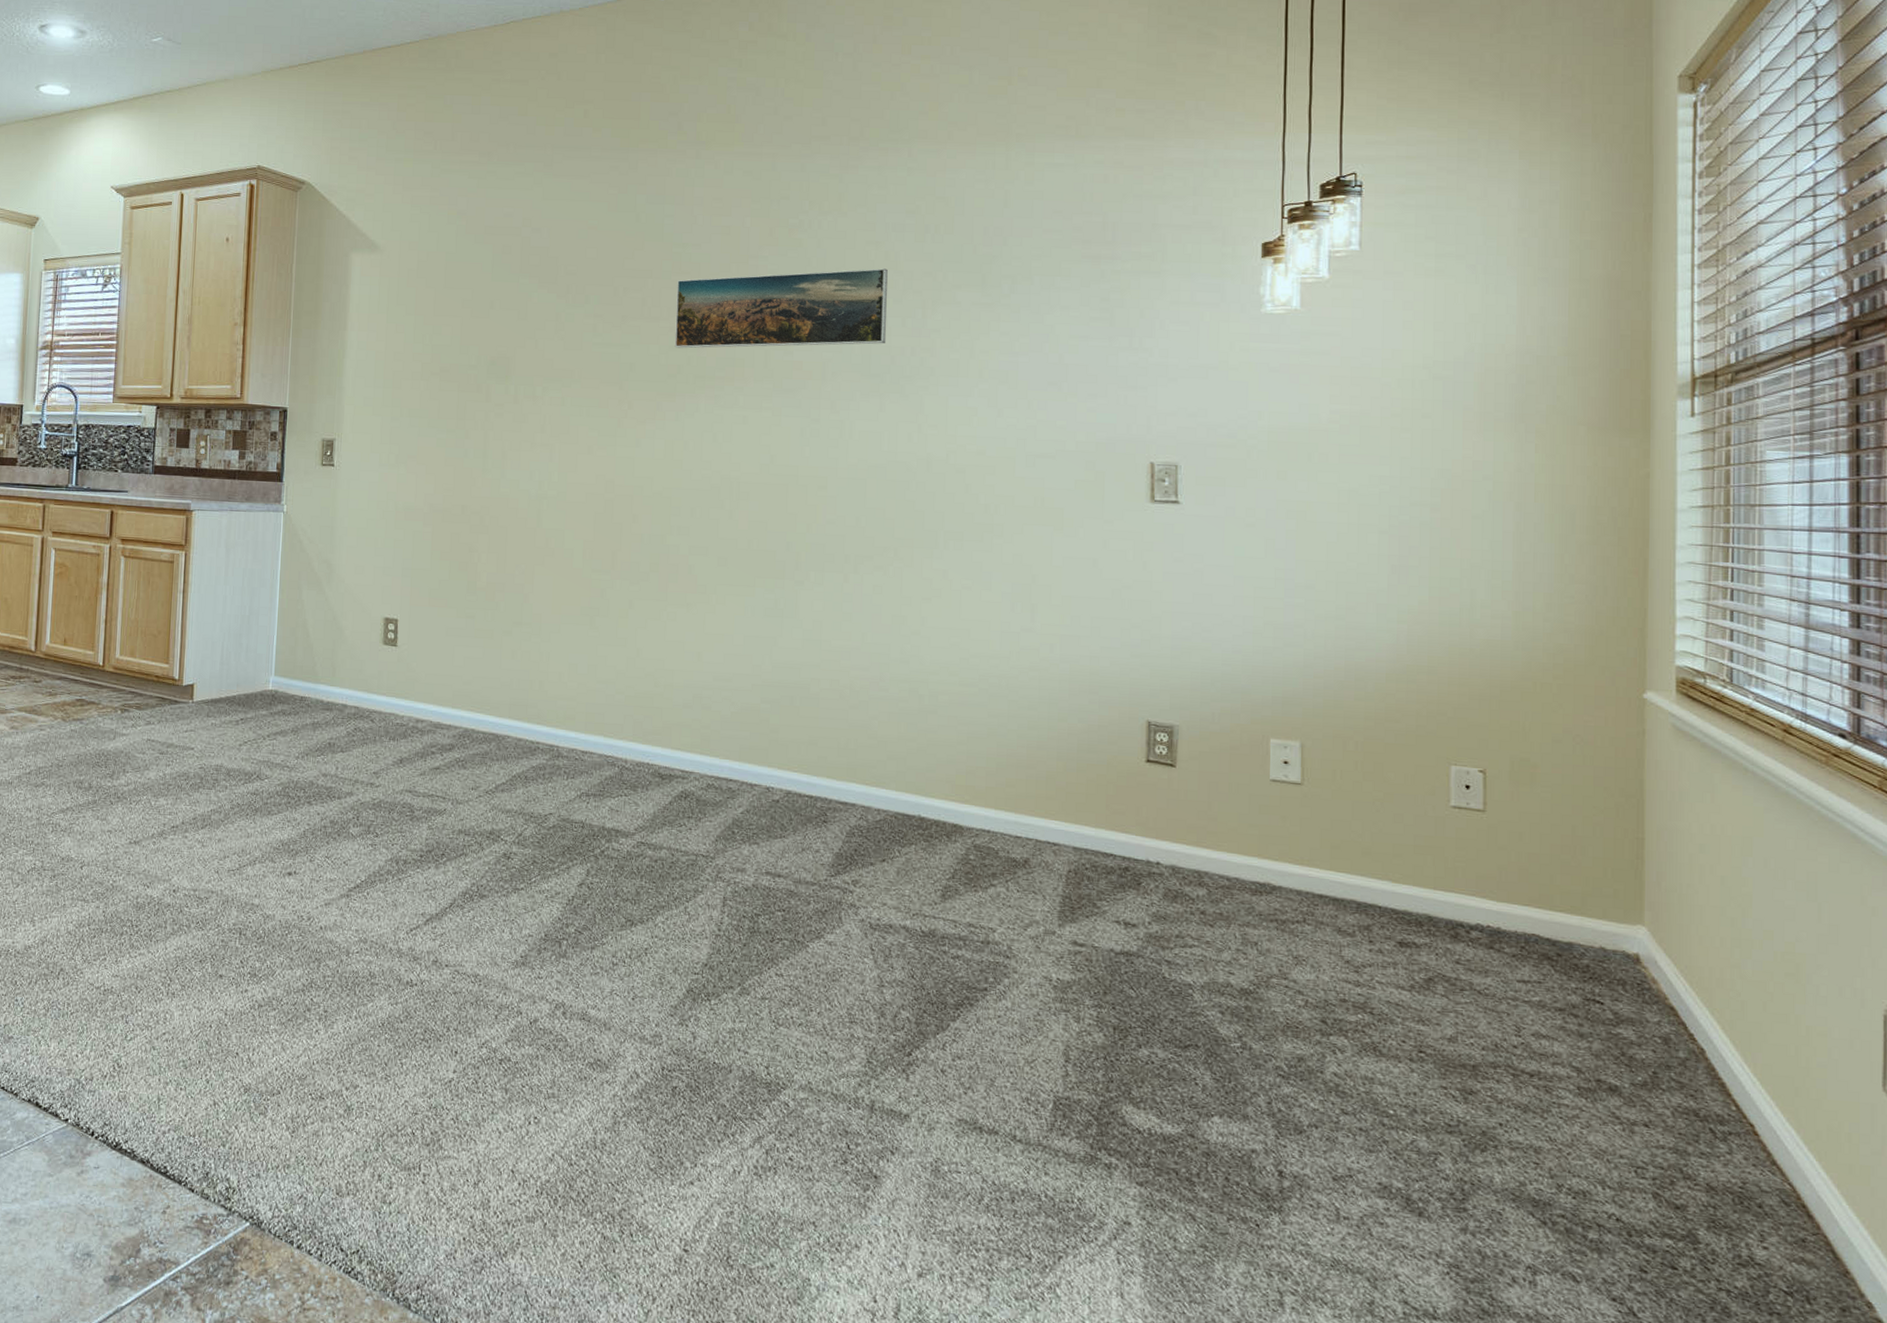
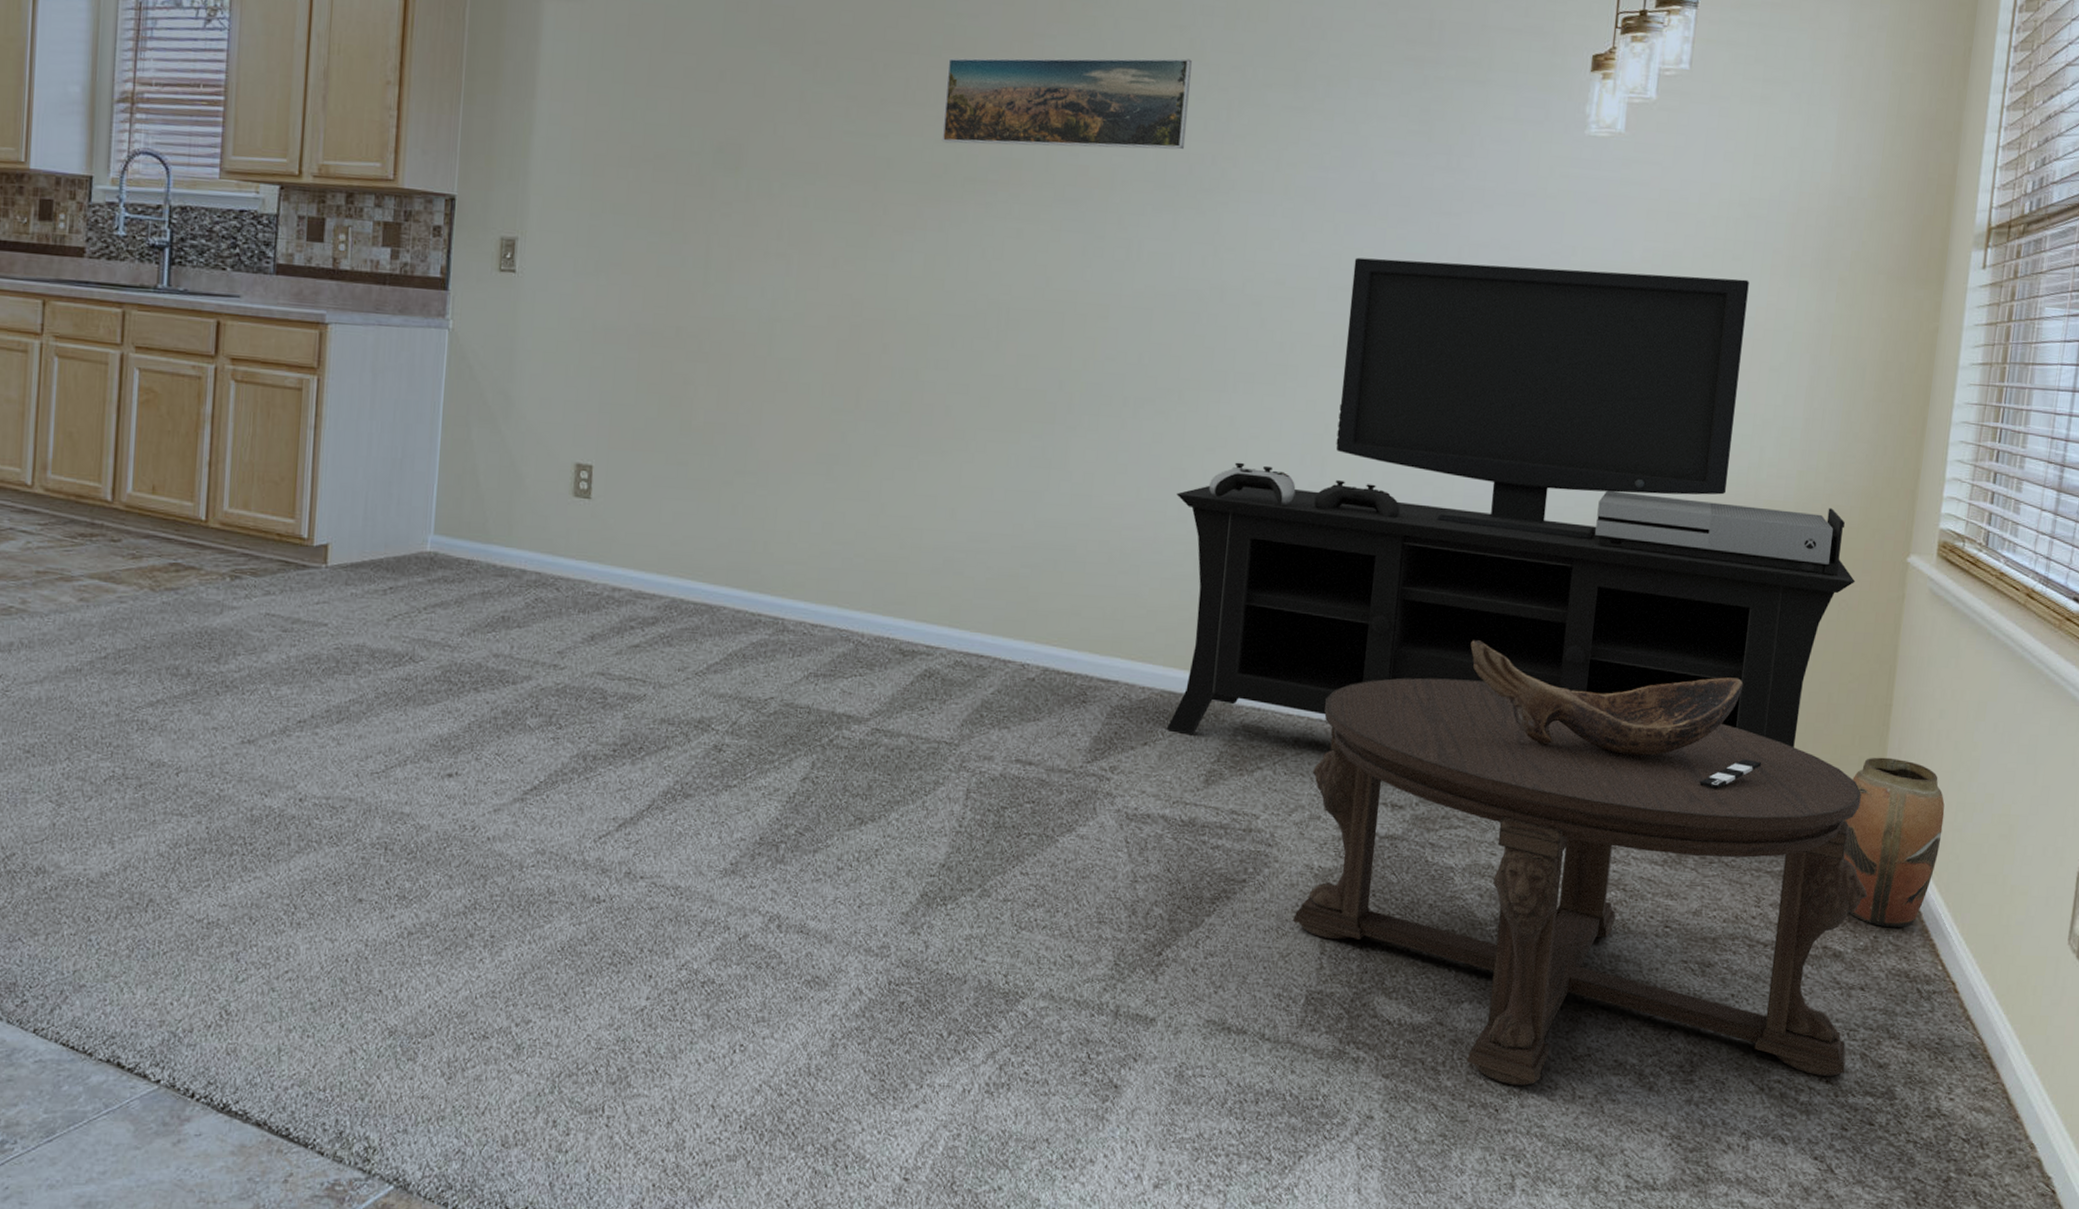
media console: none [898,429,1589,878] -> present [1166,257,1856,747]
coffee table: none [1036,804,1641,1215] -> present [1293,677,1868,1086]
decorative bowl: none [1190,770,1507,917] -> present [1470,640,1762,789]
vase: none [1604,890,1718,1065] -> present [1843,757,1945,928]

